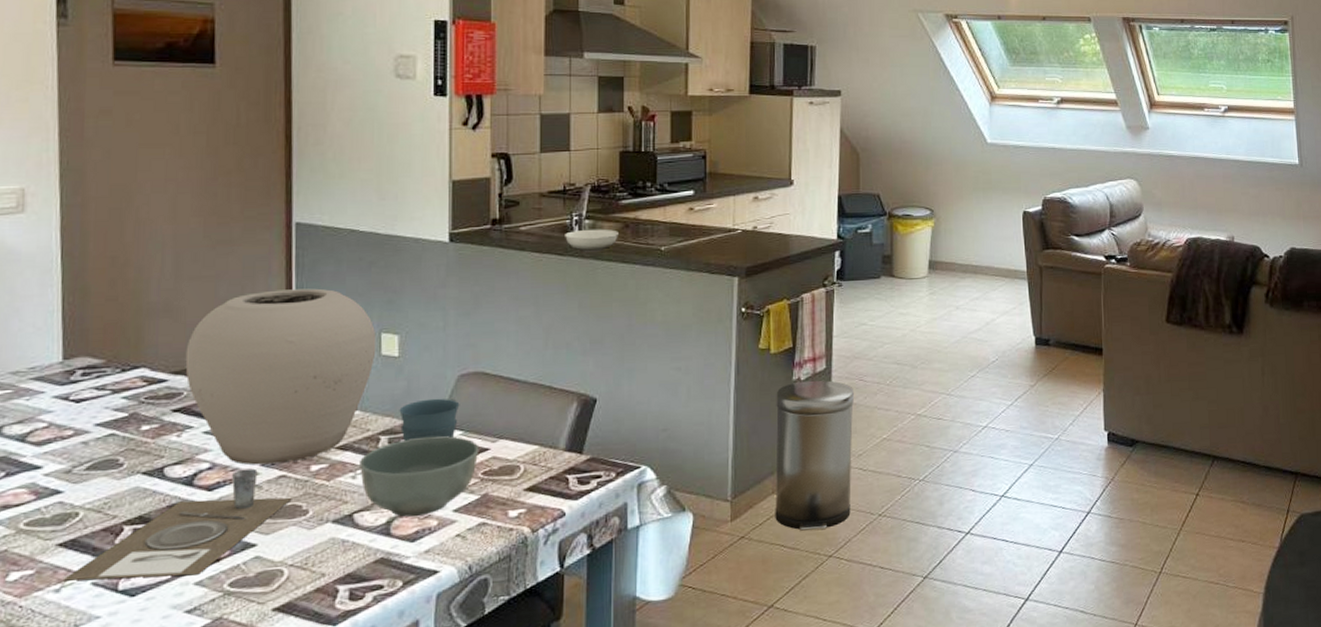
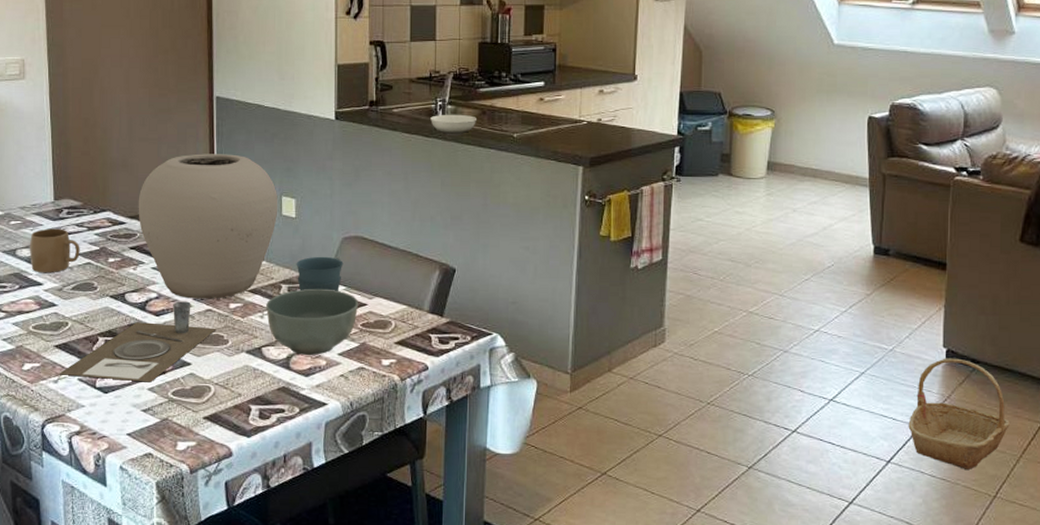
mug: none [22,394,100,453] -> present [29,228,80,273]
pedal bin: present [775,380,855,532] -> none [610,269,689,411]
basket: none [1077,440,1170,549] -> present [908,358,1011,469]

